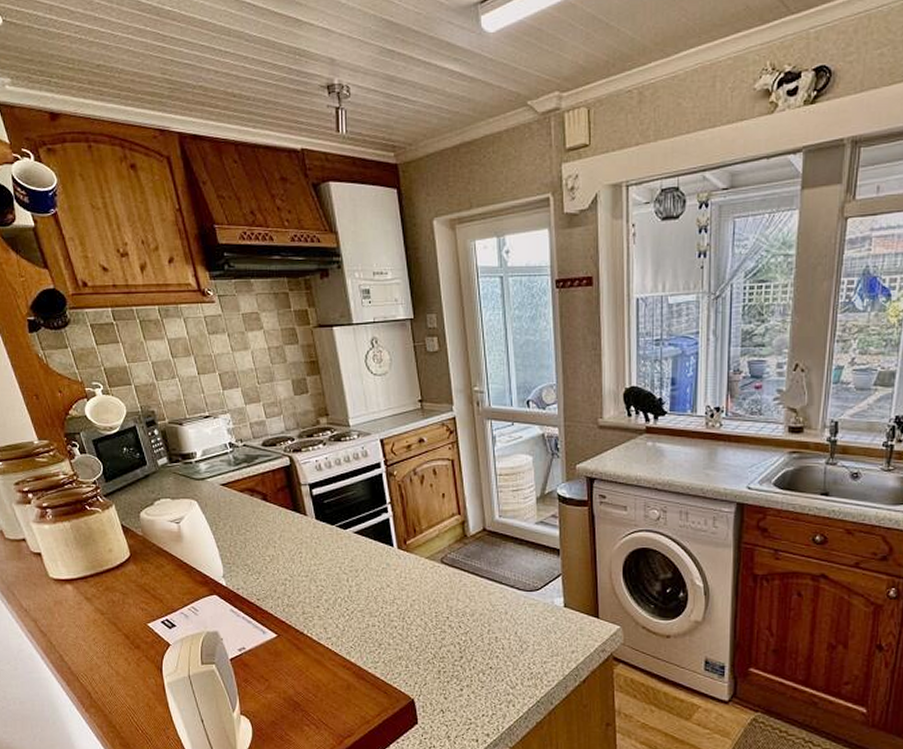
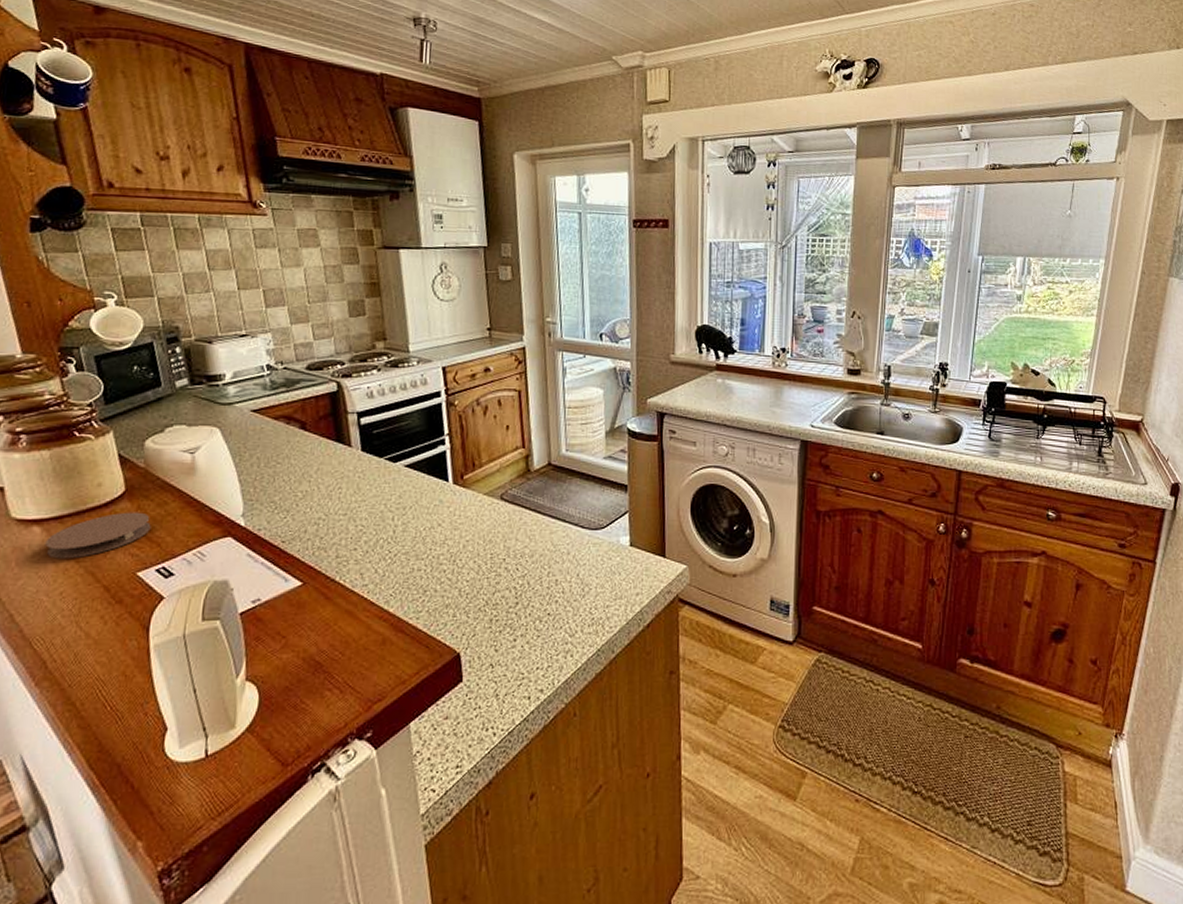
coaster: none [77,573,154,612] -> present [45,512,151,559]

